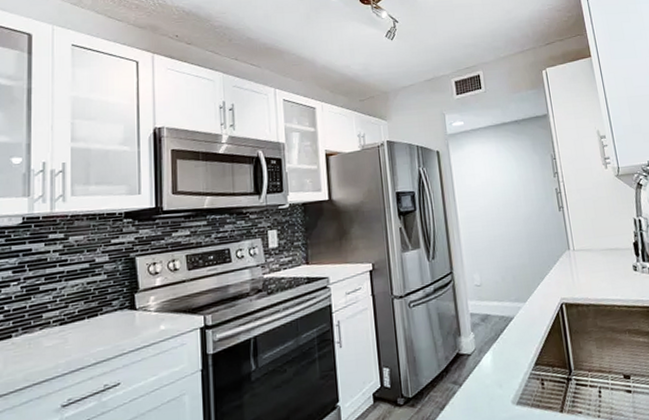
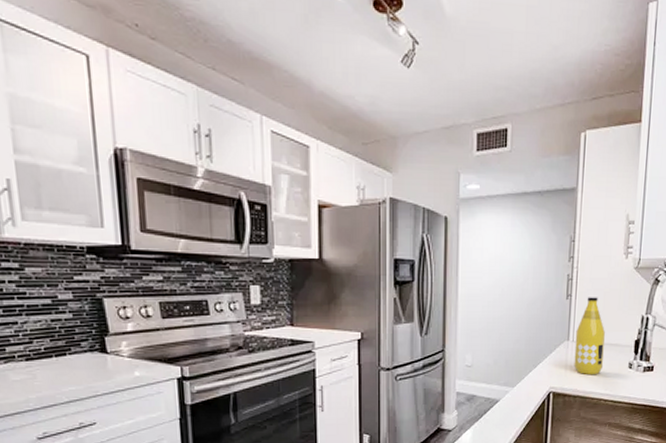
bottle: none [574,206,608,282] -> present [574,297,605,374]

